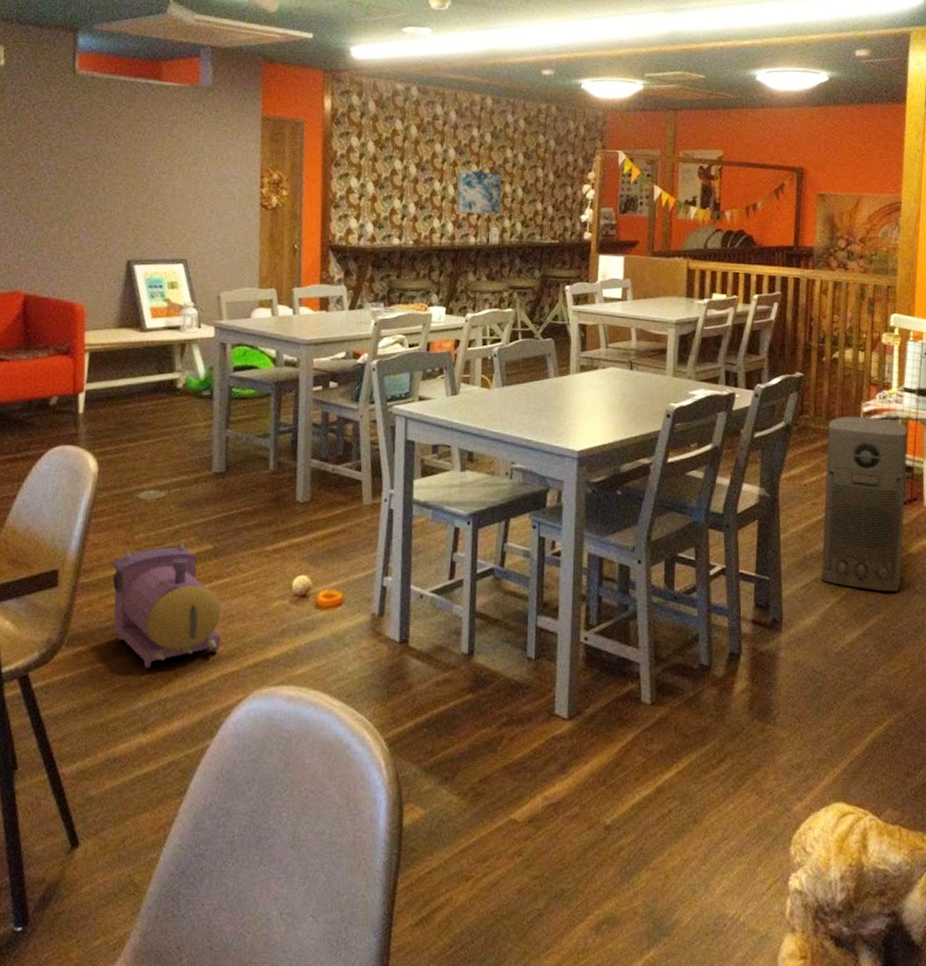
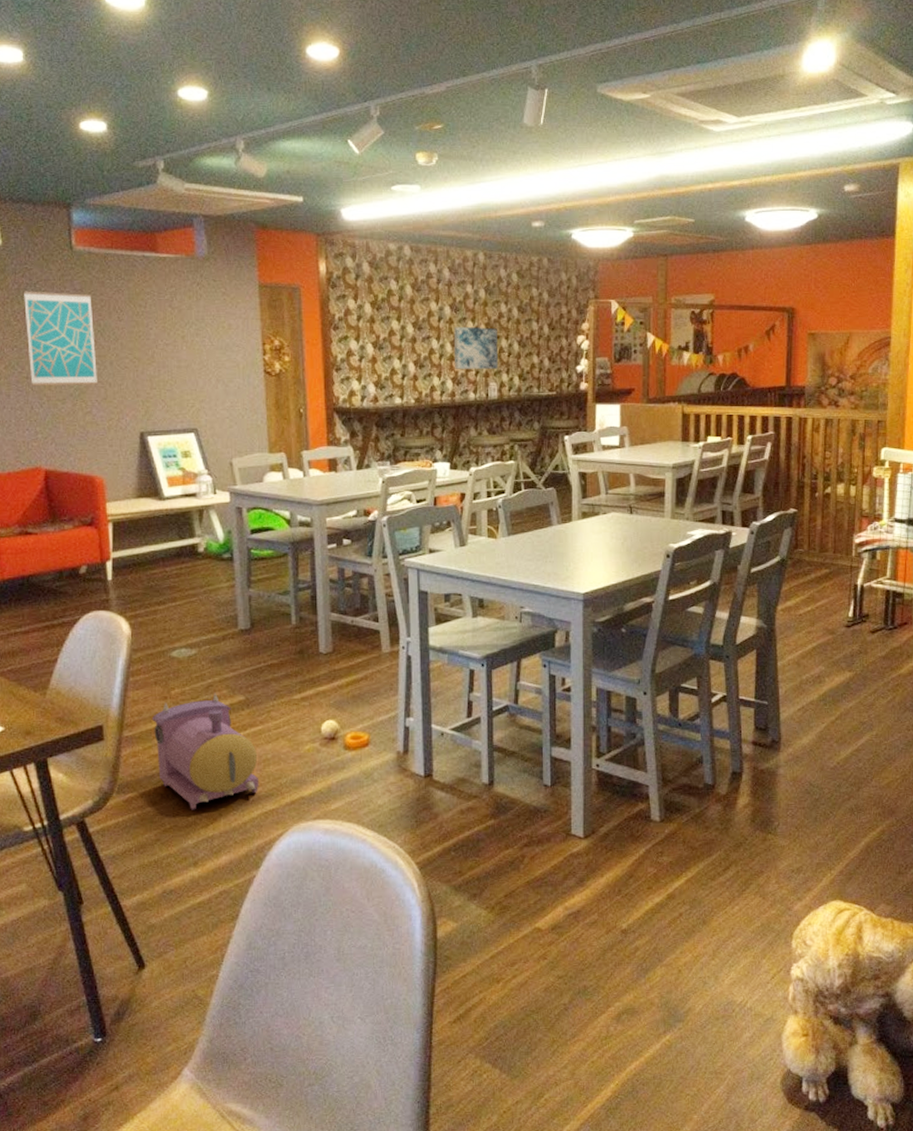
wall art: none [19,111,90,210] -> present [23,291,99,385]
air purifier: present [822,416,907,591] -> none [817,547,898,710]

